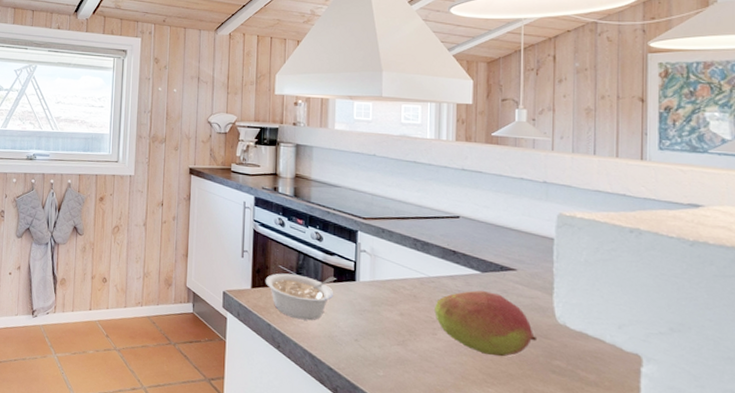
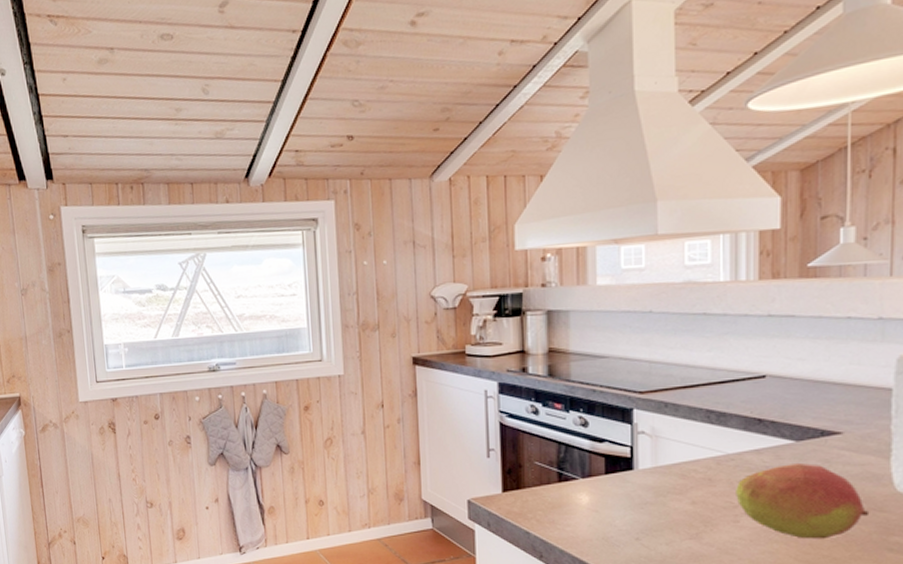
legume: present [265,273,336,321] -> none [518,468,608,523]

